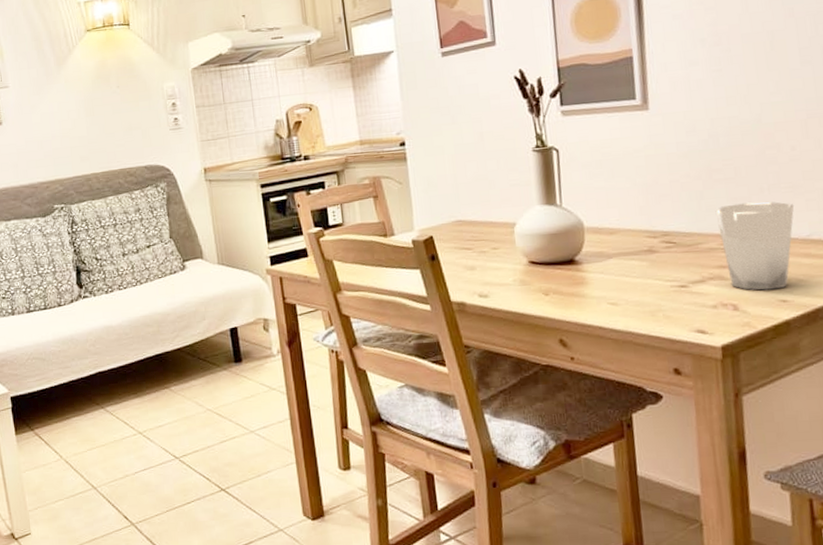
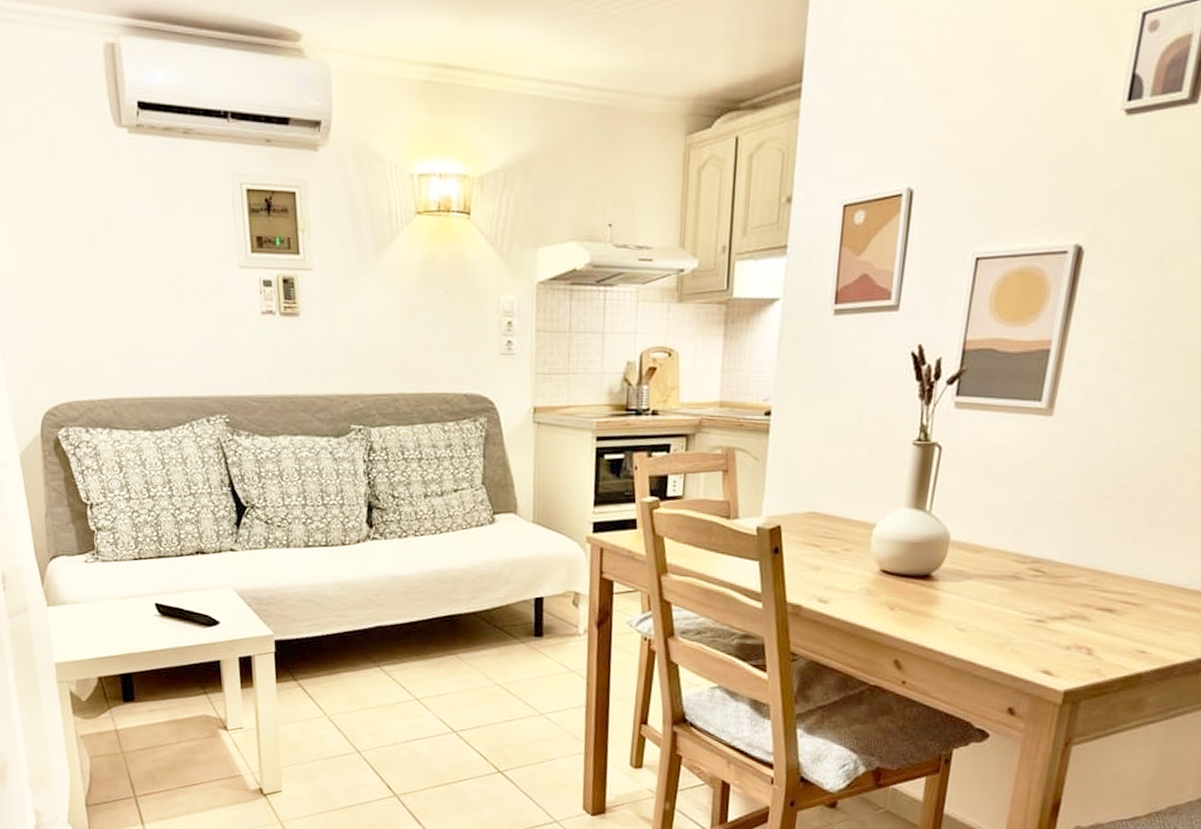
drinking glass: present [715,201,795,290] -> none [1091,538,1182,638]

